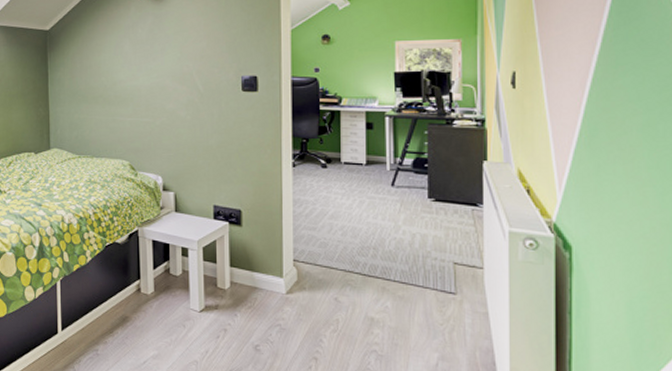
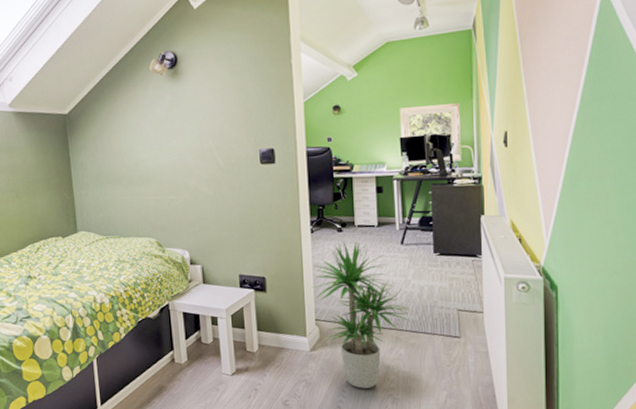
potted plant: none [291,178,400,341] -> present [312,241,411,389]

